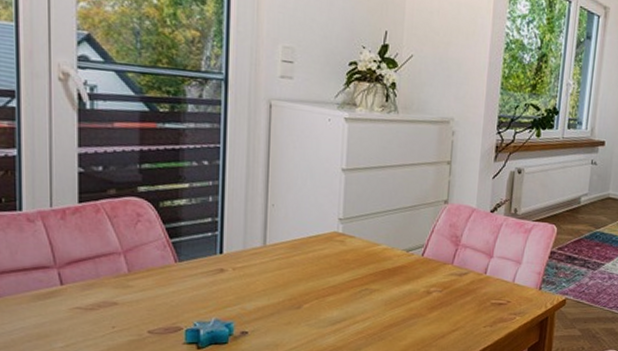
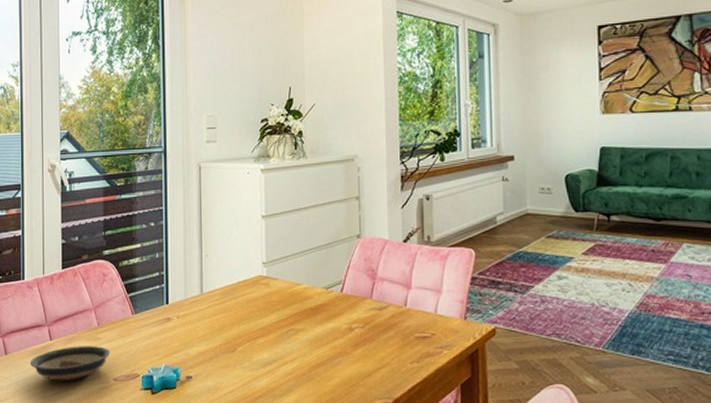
saucer: none [30,293,145,332] -> present [29,346,111,381]

